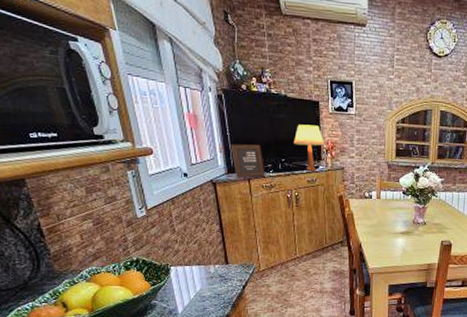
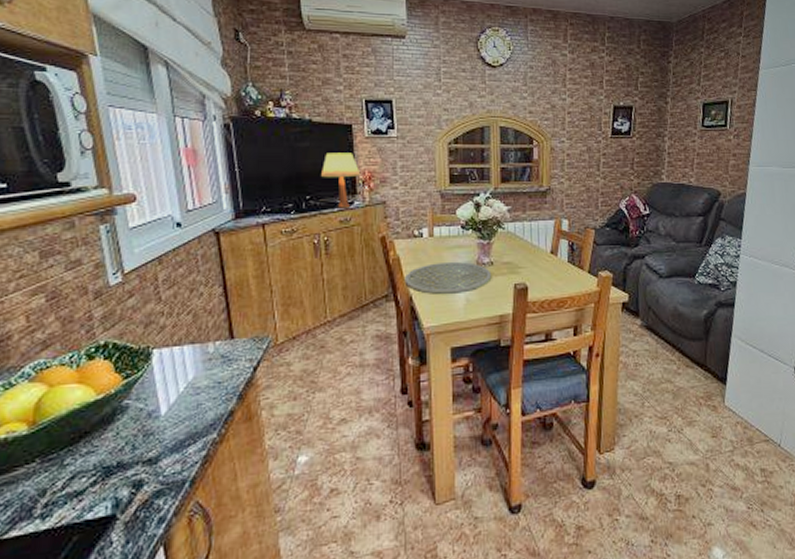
picture frame: present [230,144,265,178] -> none [239,180,285,223]
placemat: none [356,220,424,245] -> present [404,262,492,294]

